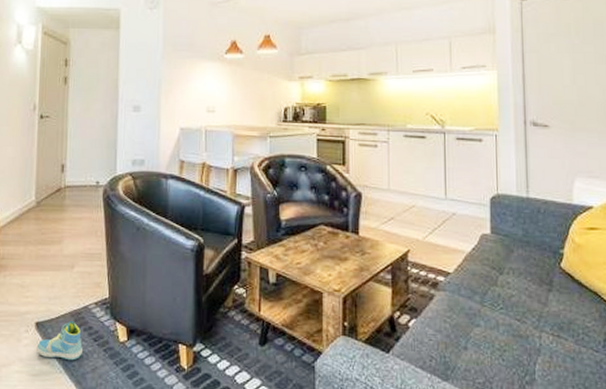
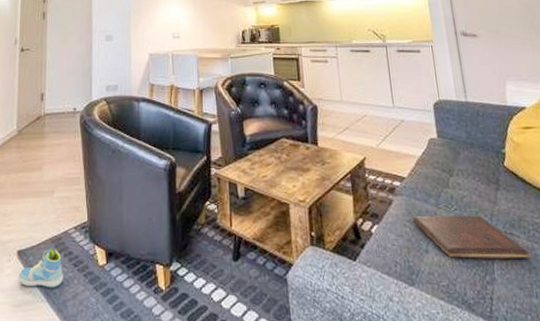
book: none [453,313,578,361] -> present [412,215,532,259]

